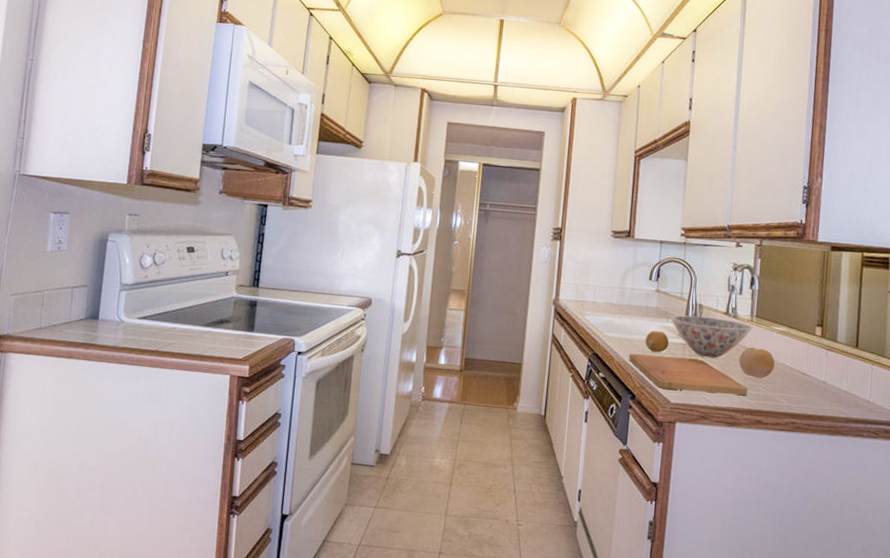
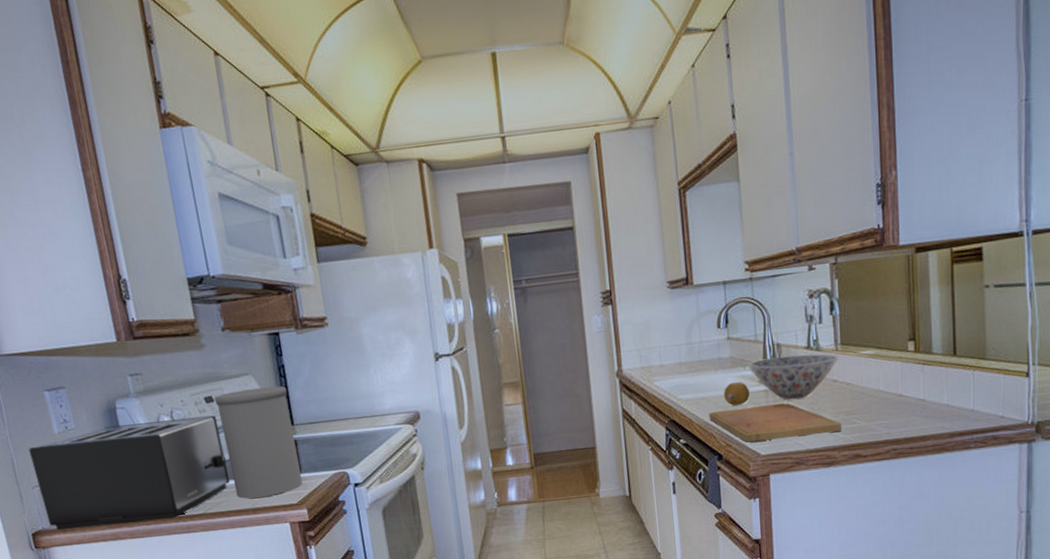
toaster: none [15,254,193,350] -> present [29,415,230,531]
canister: none [190,247,261,347] -> present [214,386,303,499]
fruit: present [738,347,775,379] -> none [828,377,868,411]

